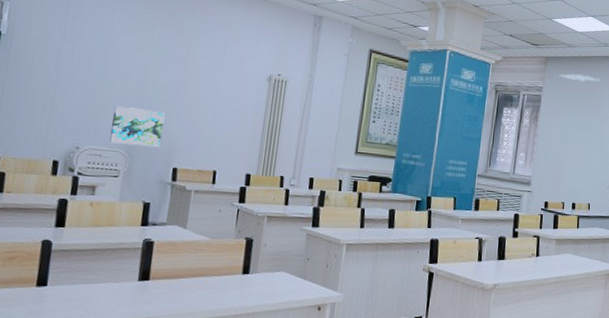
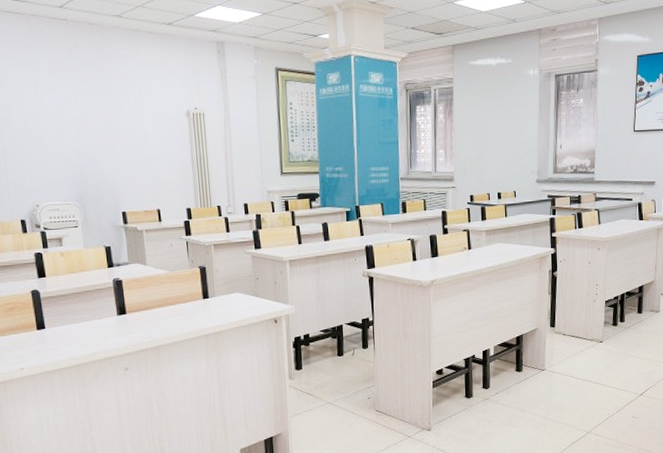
wall art: present [109,106,166,148] -> none [59,161,106,197]

